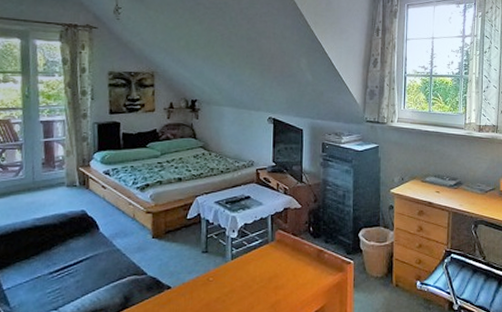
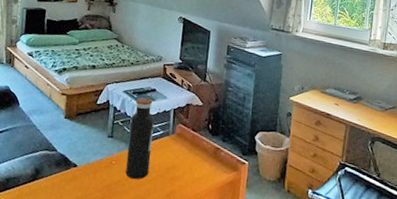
water bottle: none [224,207,252,293] -> present [125,97,155,179]

